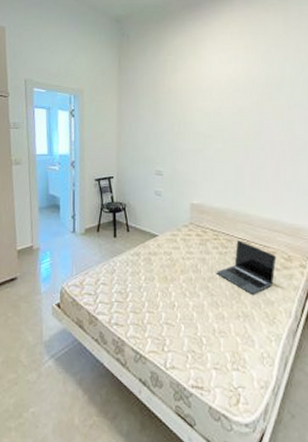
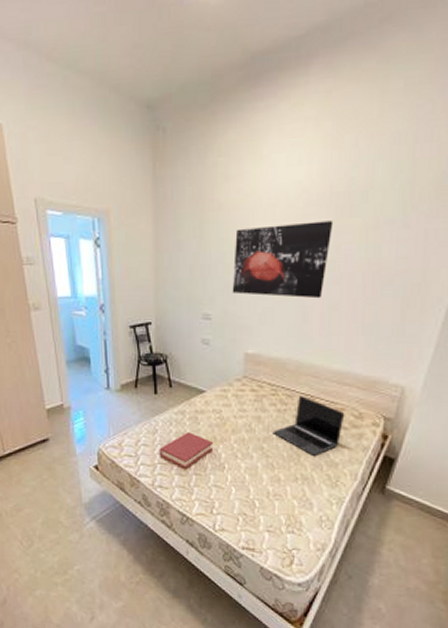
hardback book: none [116,272,165,307] -> present [159,432,214,469]
wall art: none [179,103,257,161] -> present [232,220,334,299]

